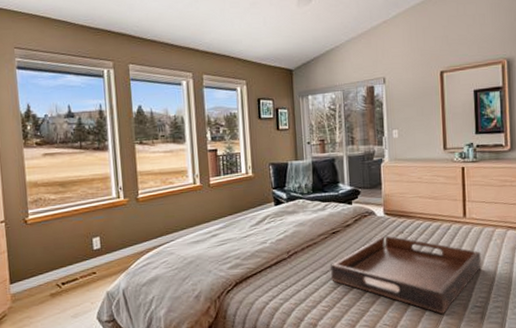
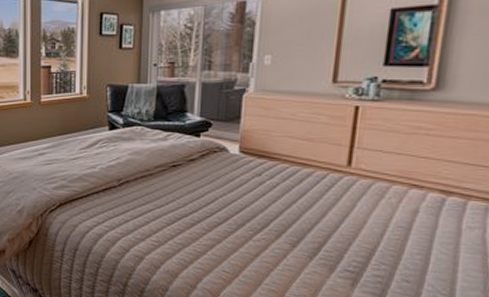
serving tray: present [330,236,481,315] -> none [165,176,365,272]

